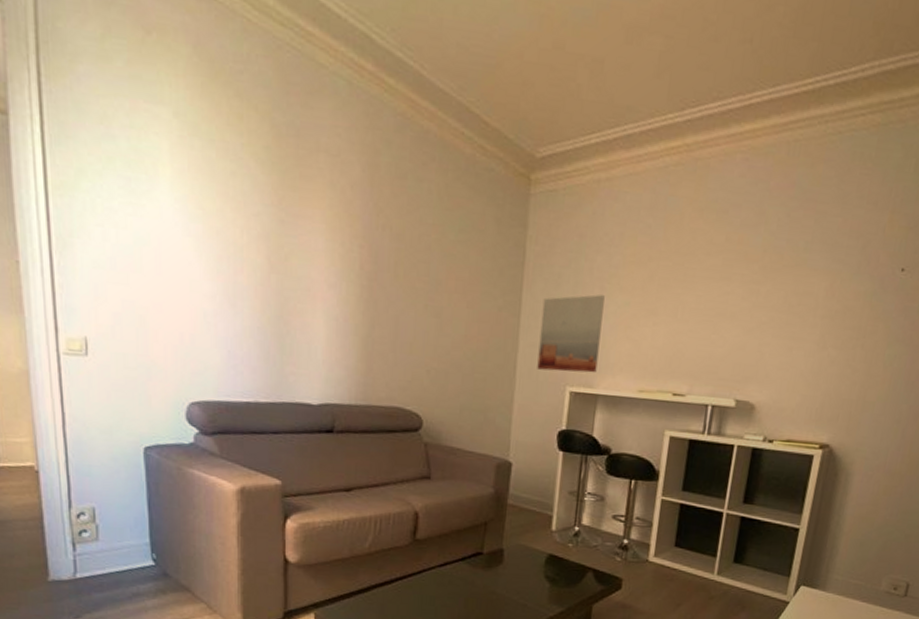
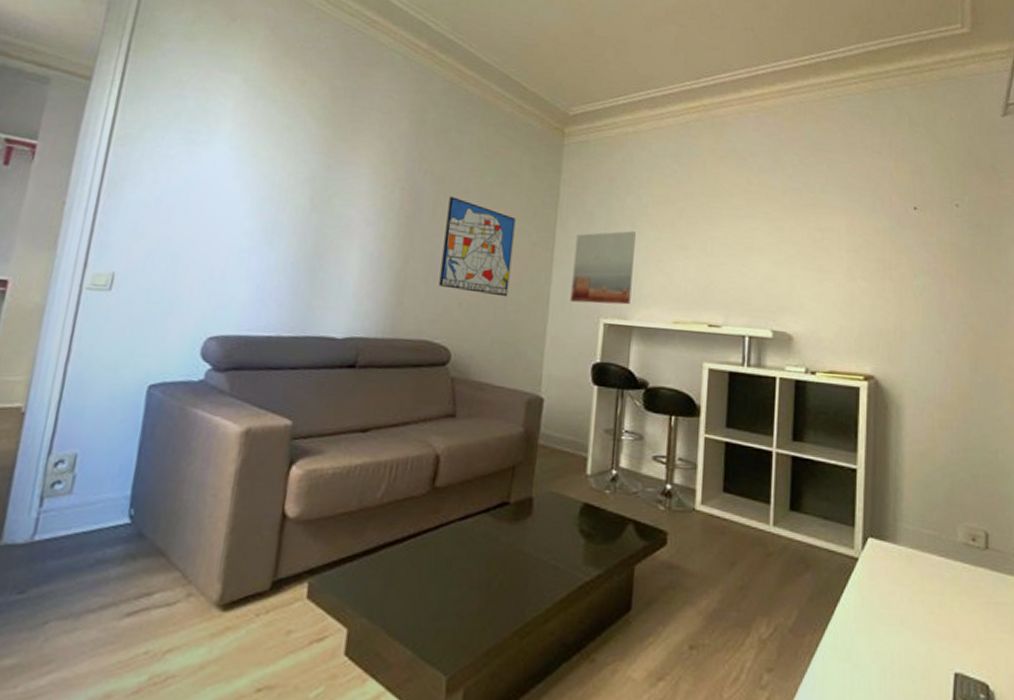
wall art: none [406,255,481,365] -> present [439,196,516,297]

